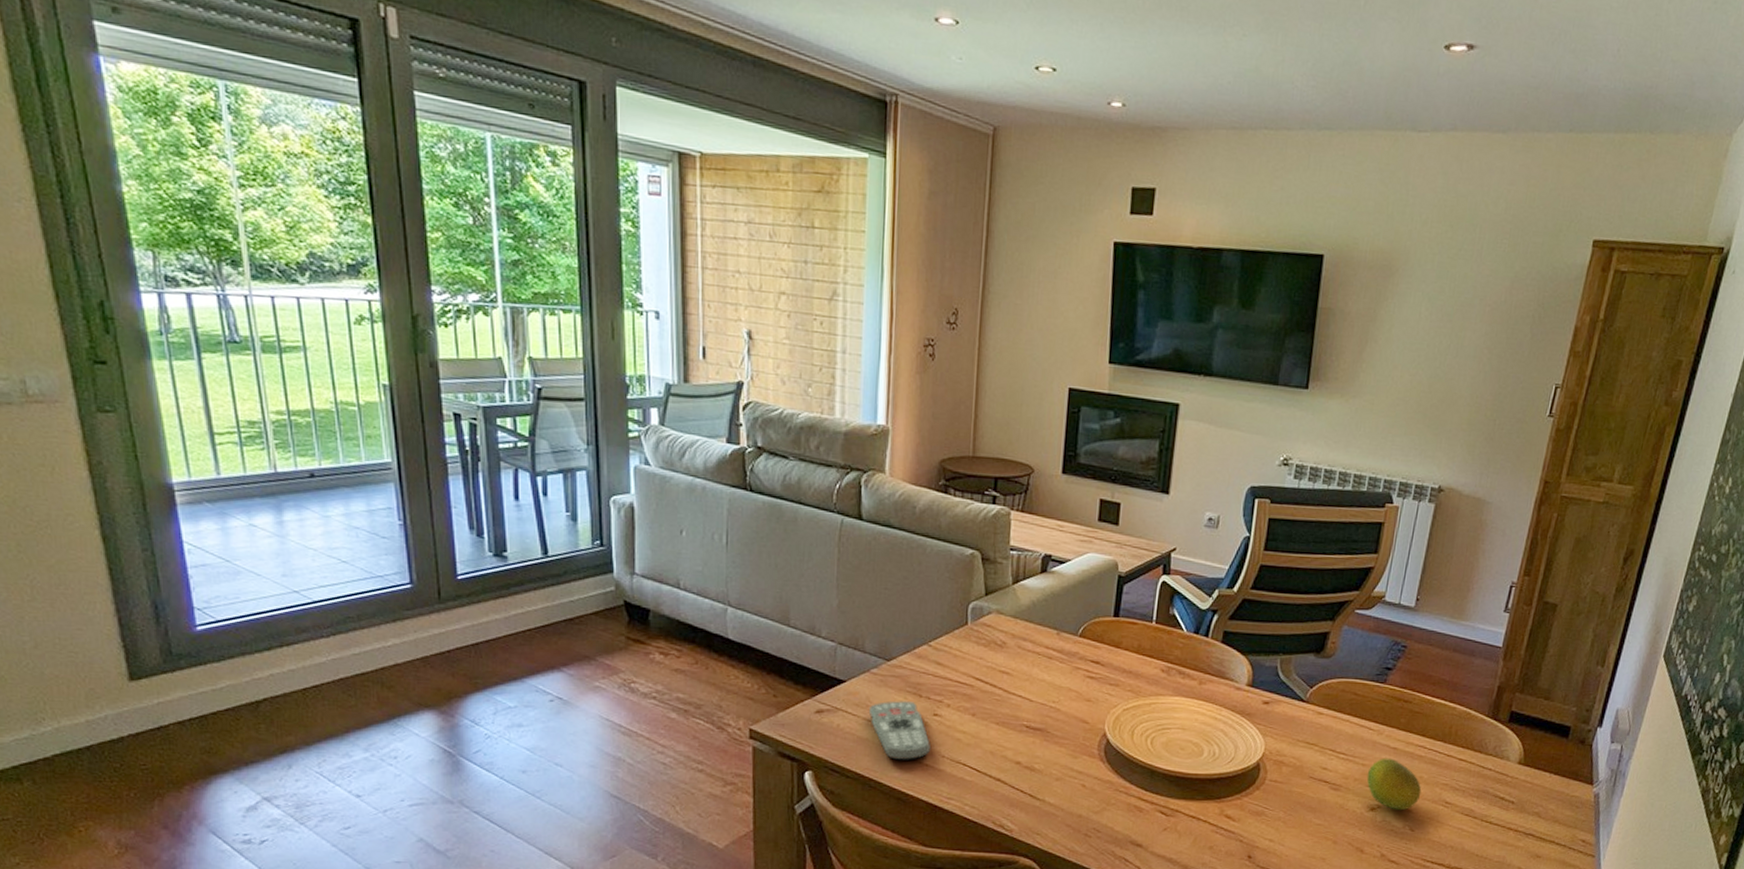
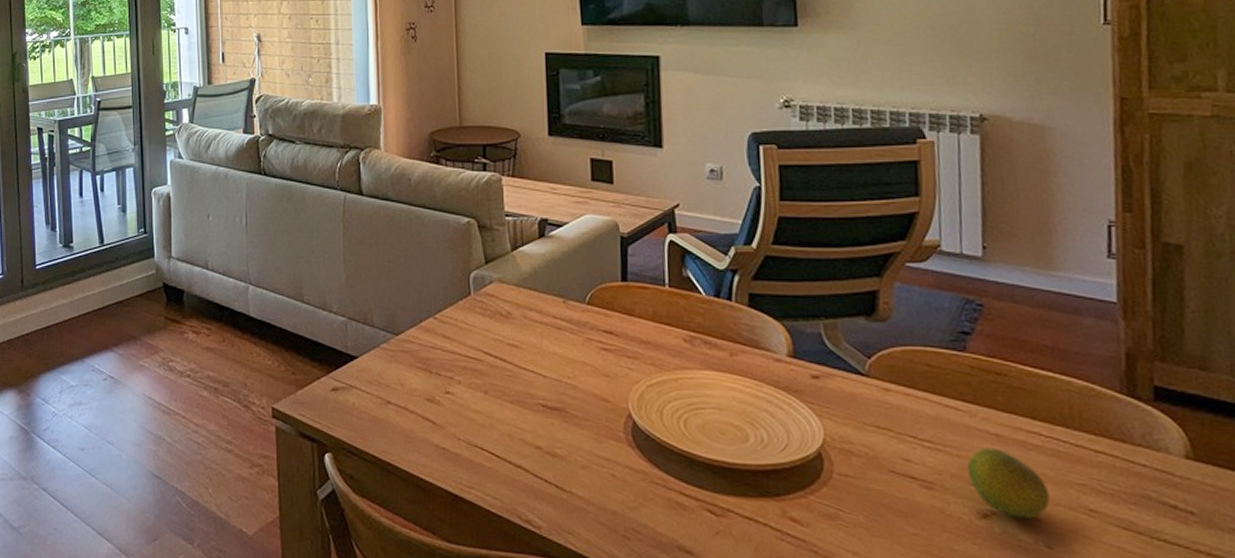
remote control: present [869,701,930,760] -> none [382,377,445,443]

